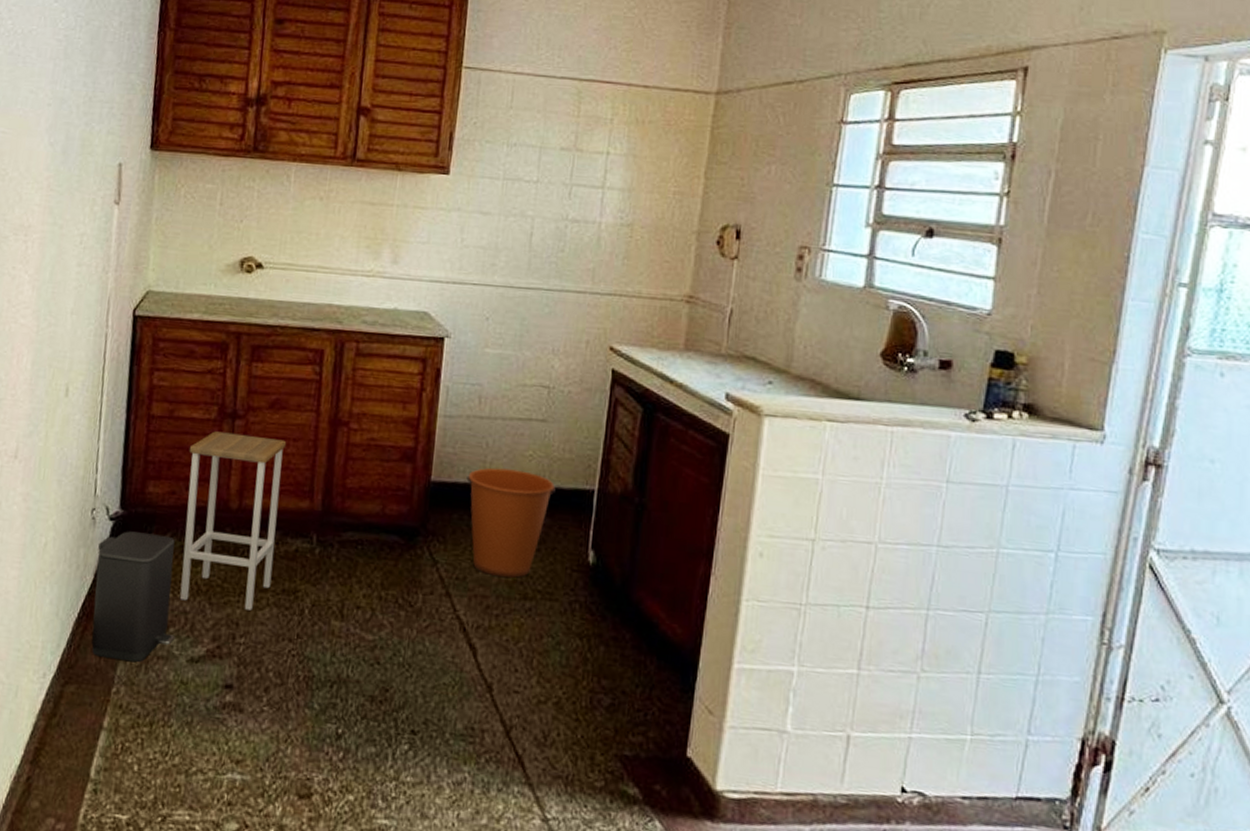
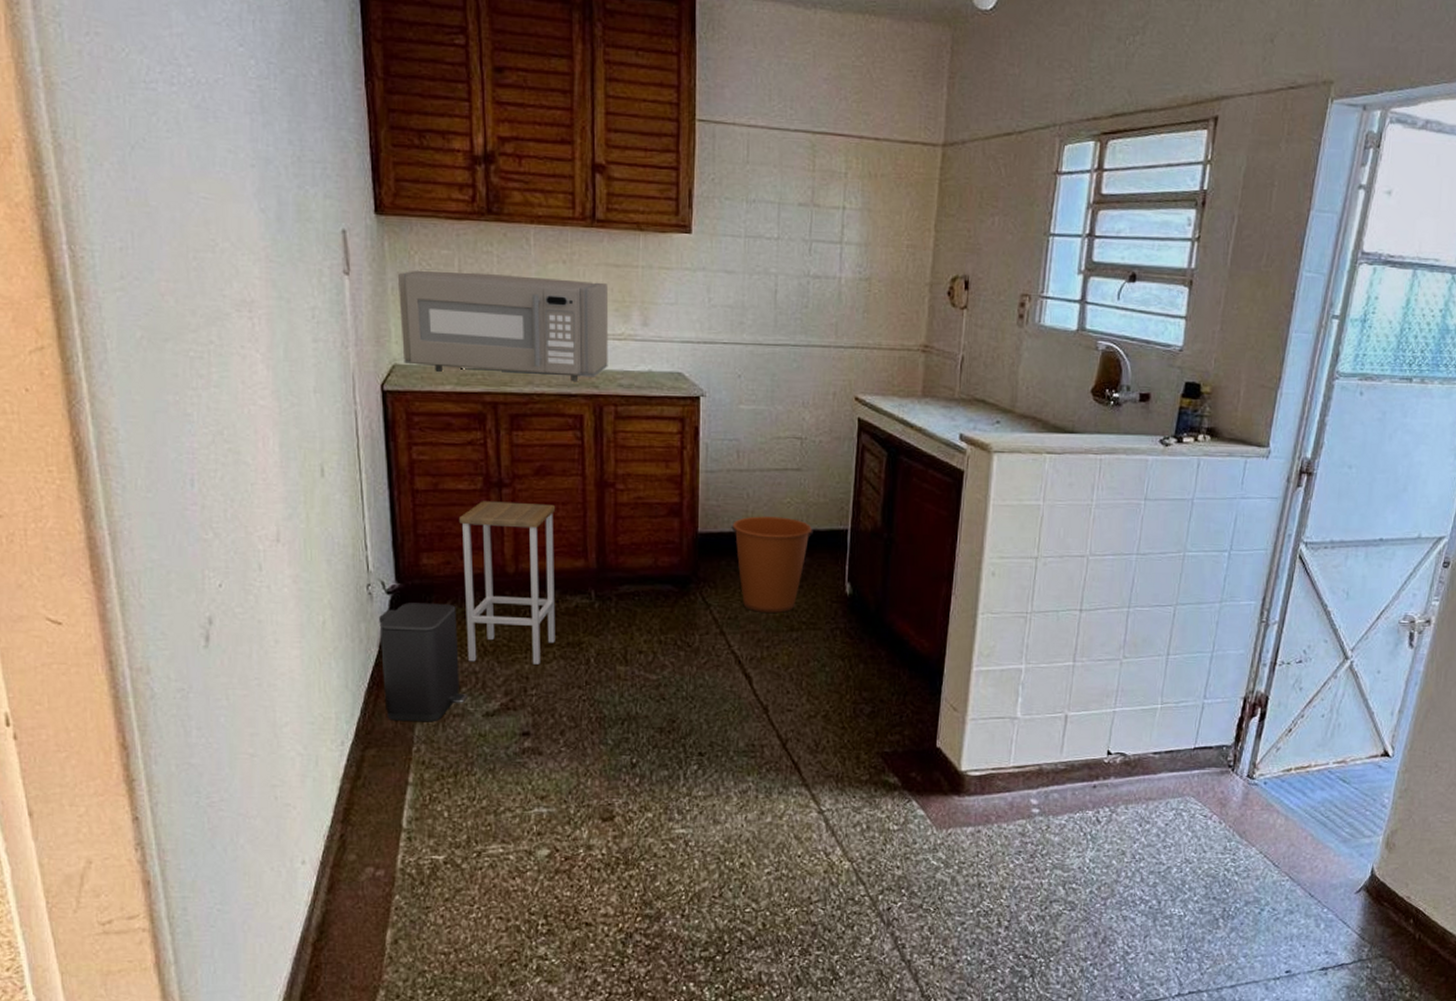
microwave: none [157,201,361,317] -> present [397,268,609,382]

